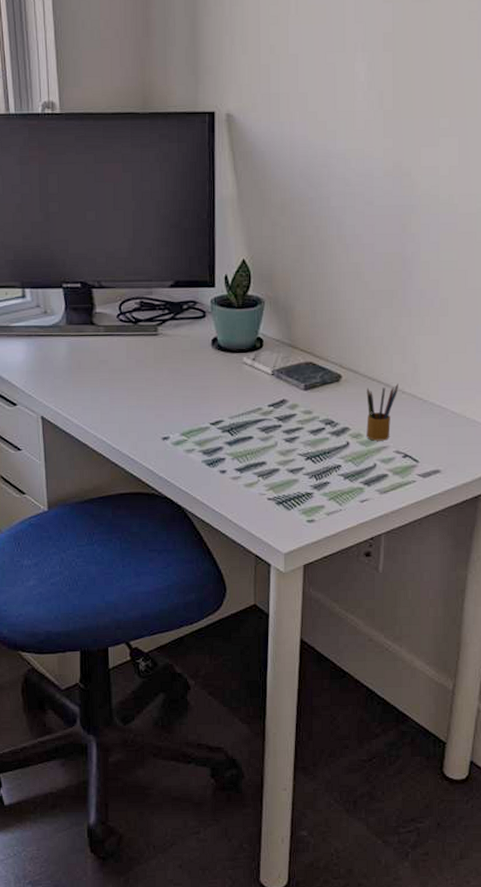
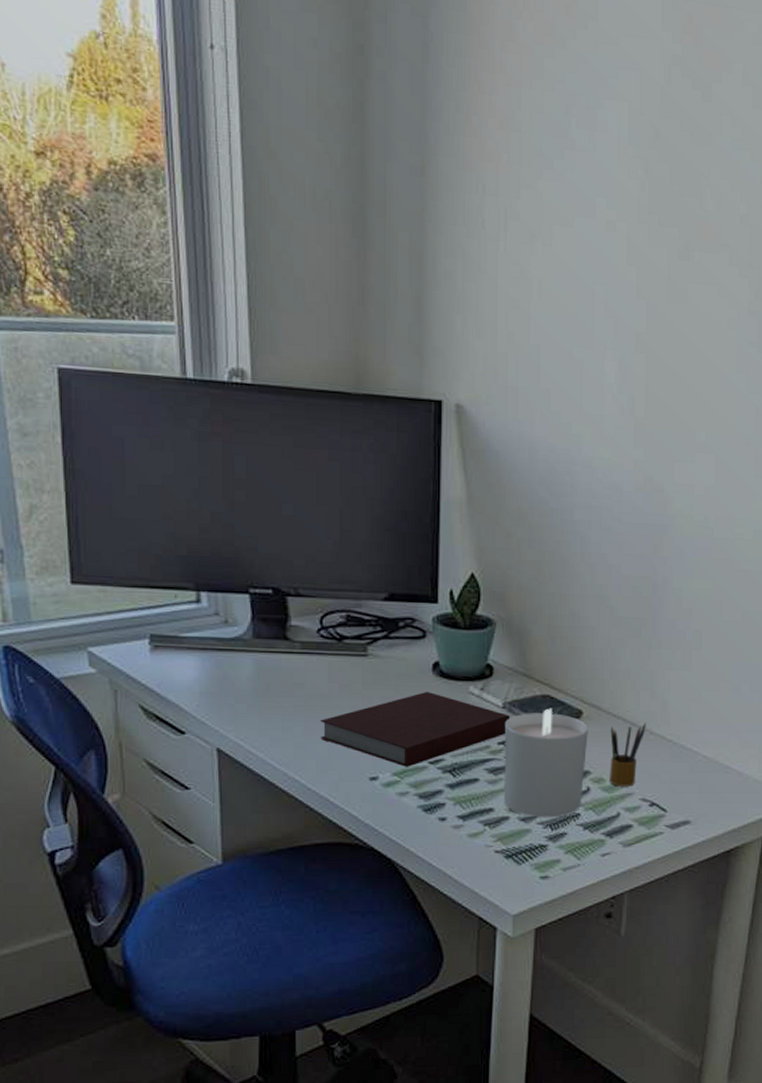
notebook: none [121,363,279,428] -> present [320,691,511,767]
candle: none [273,373,347,469] -> present [503,708,588,818]

